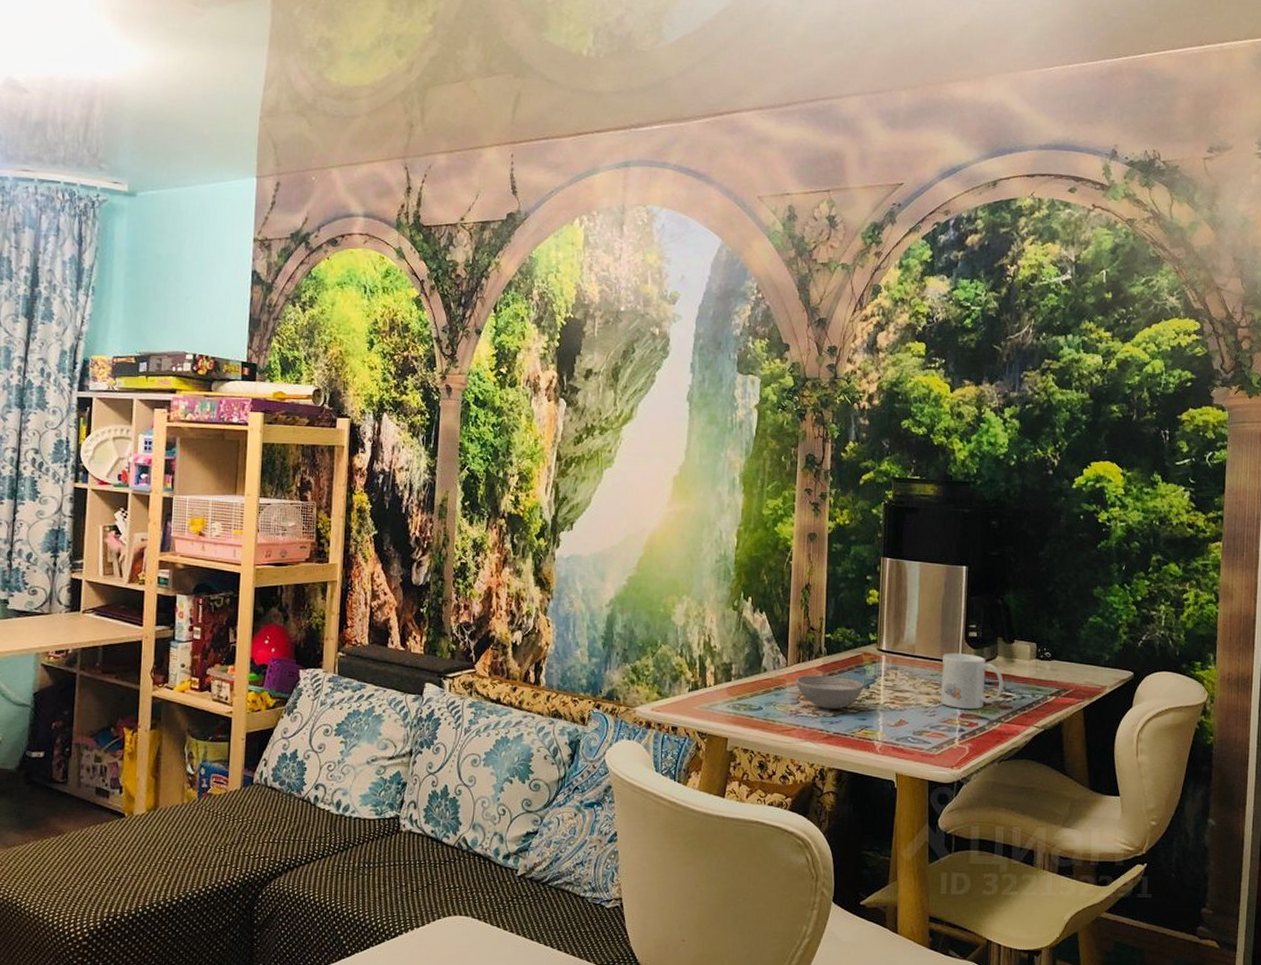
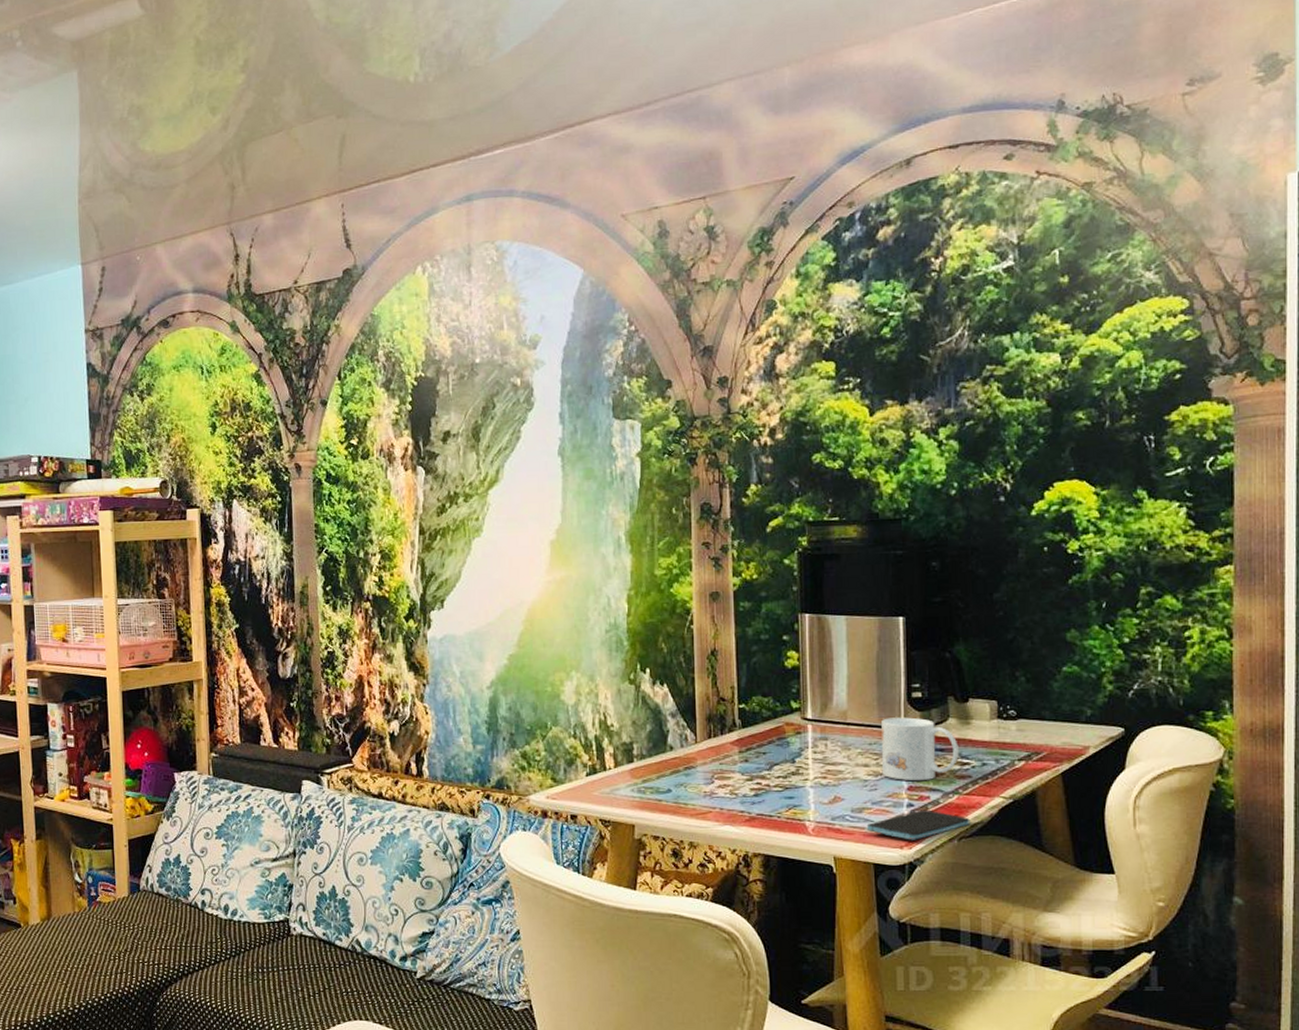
bowl: present [795,674,864,709] -> none [707,750,788,788]
smartphone: none [924,734,1009,761] -> present [866,809,970,840]

